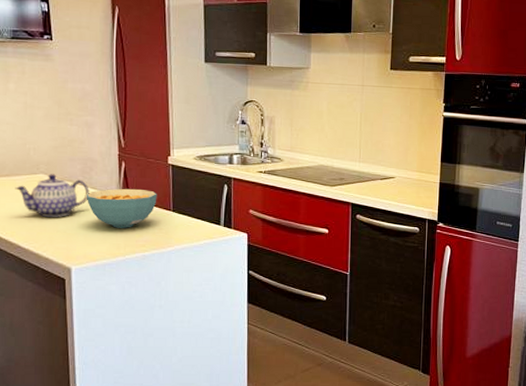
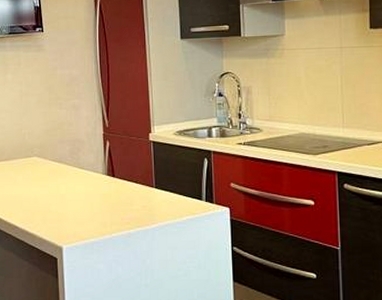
teapot: present [15,174,90,217] -> none [12,156,78,198]
cereal bowl: present [86,188,157,228] -> none [74,166,140,206]

